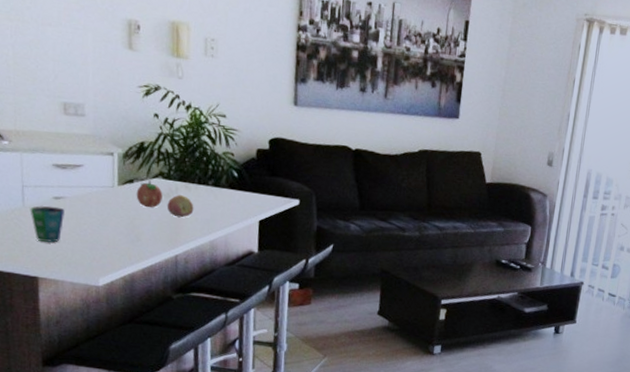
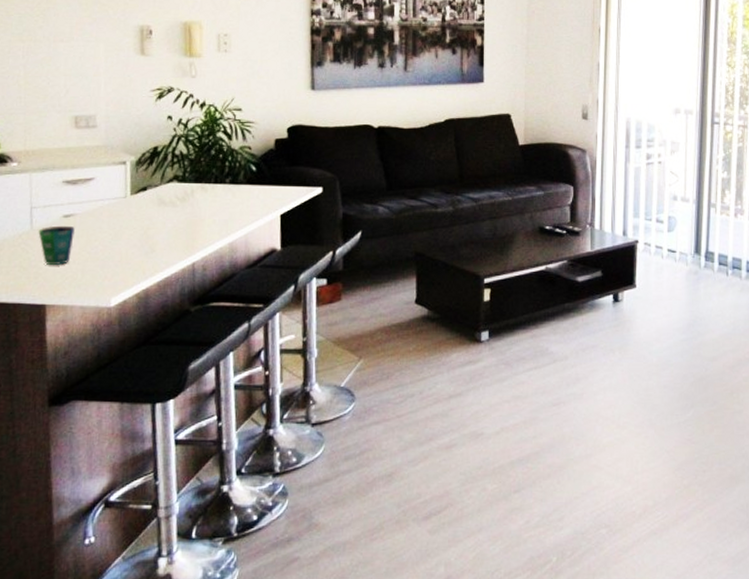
fruit: present [136,180,163,208] -> none [150,186,178,215]
fruit: present [166,195,194,218] -> none [182,197,211,222]

